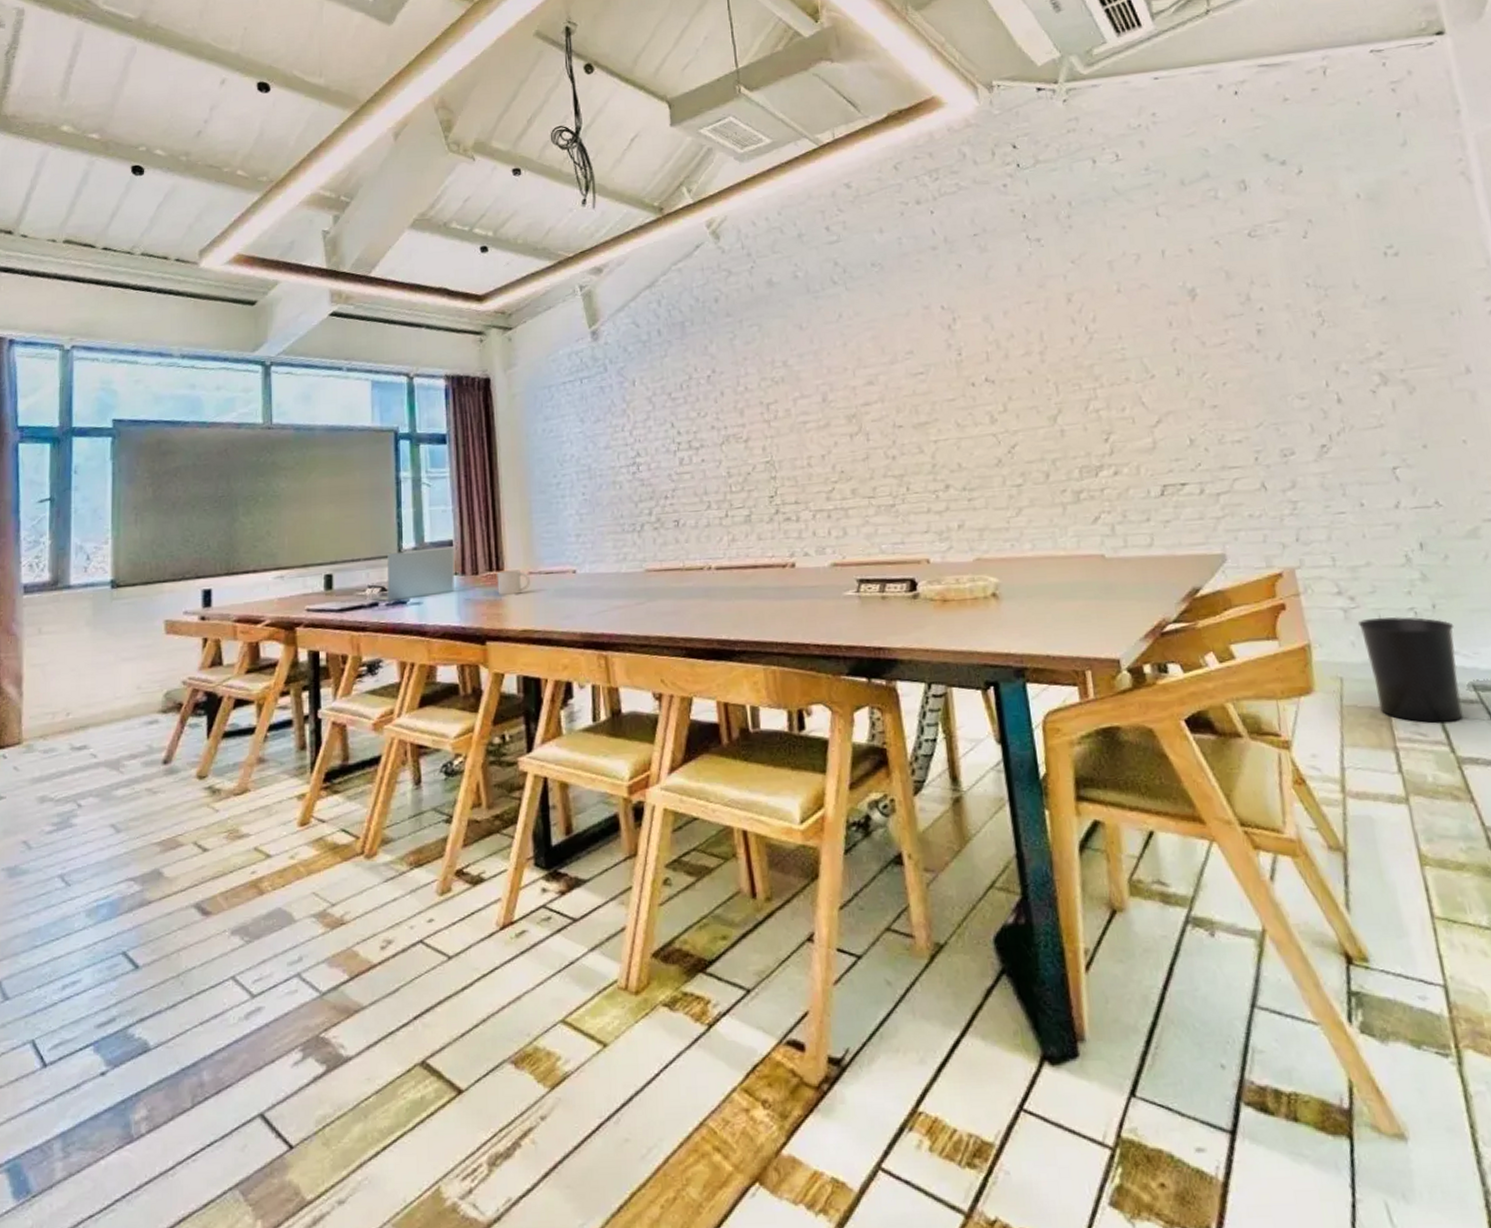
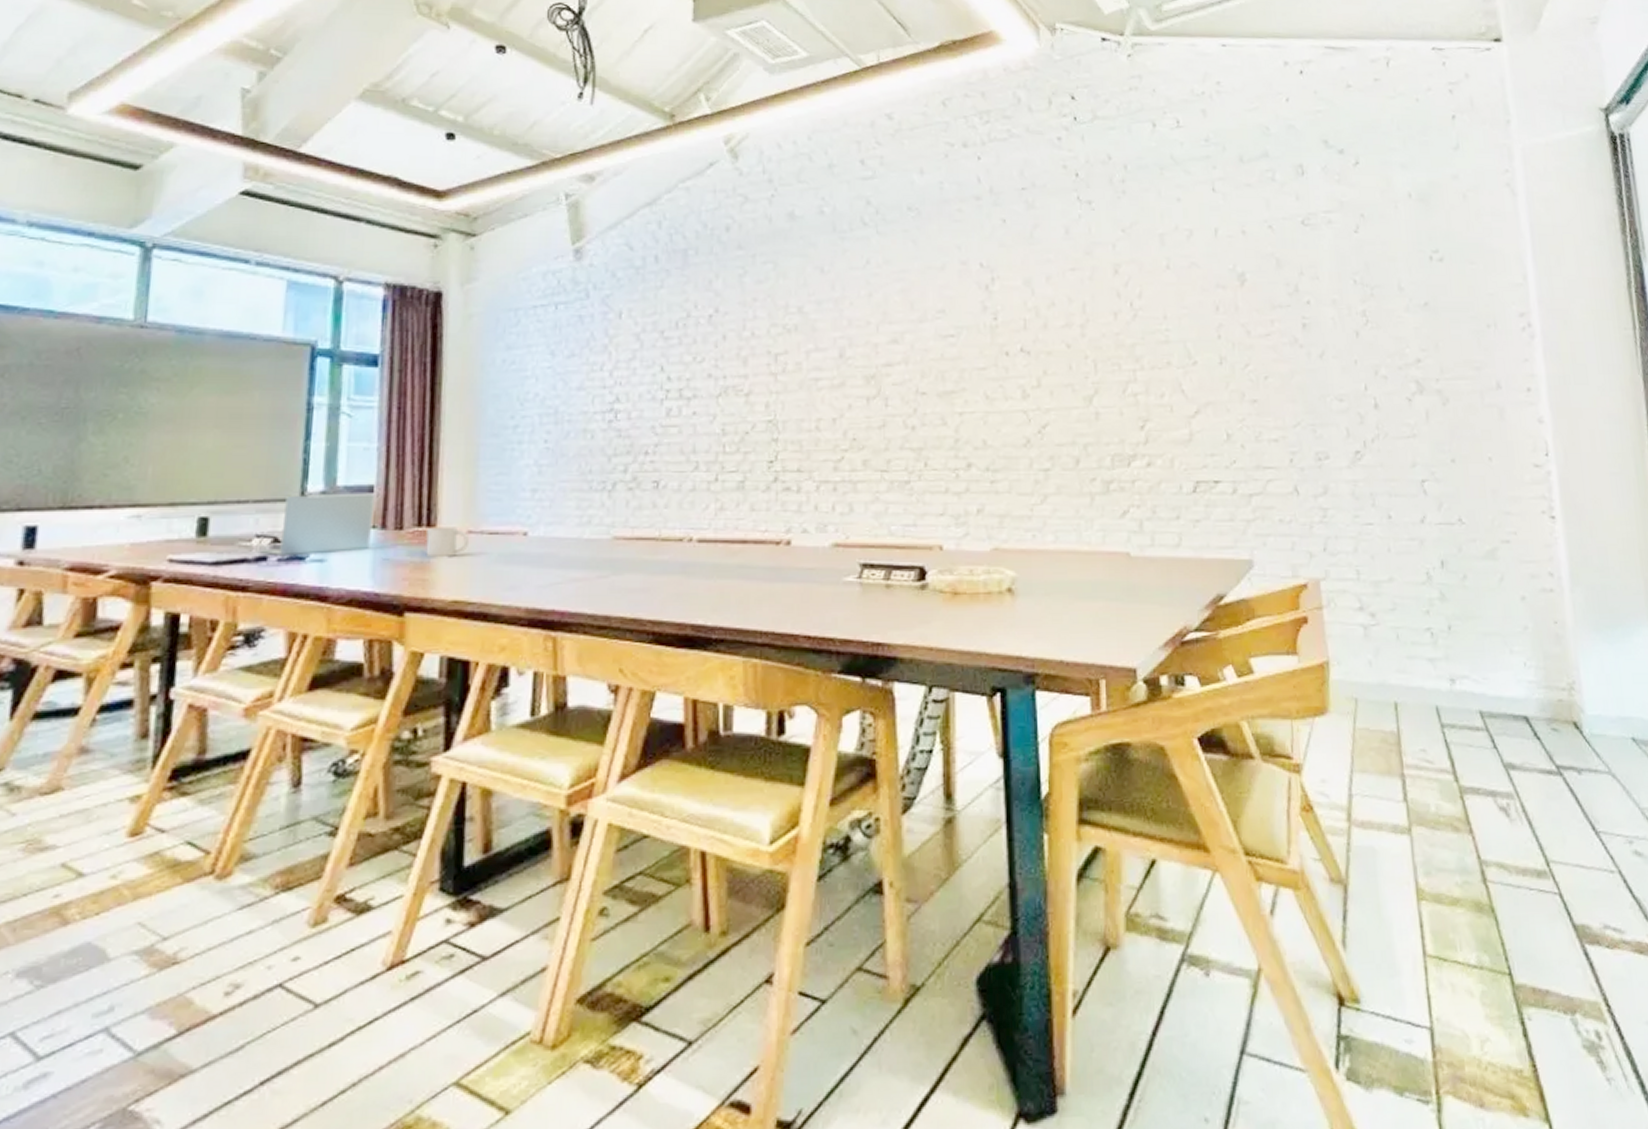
waste bin: present [1357,617,1463,724] -> none [1376,637,1469,751]

